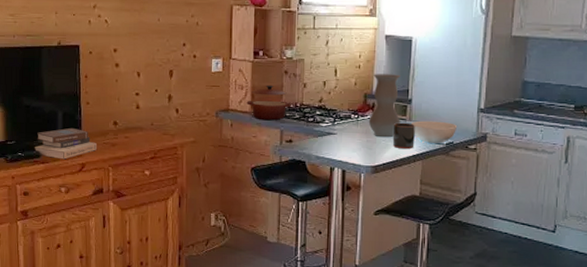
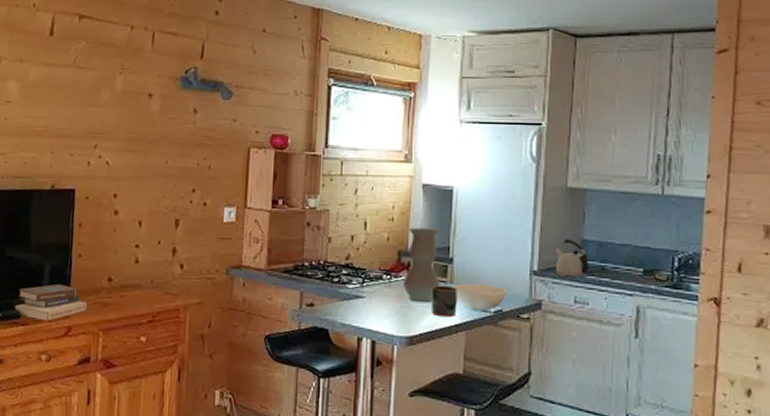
saucepan: present [246,85,293,121] -> none [262,238,315,281]
kettle: none [499,80,528,114] -> present [555,239,588,278]

